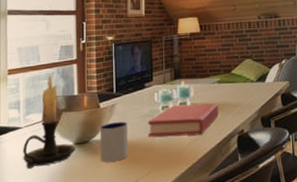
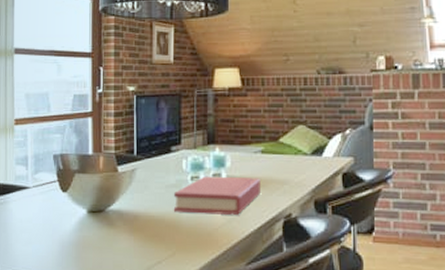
candle holder: present [23,74,75,169] -> none [31,127,89,235]
mug: present [100,122,128,162] -> none [117,191,149,237]

